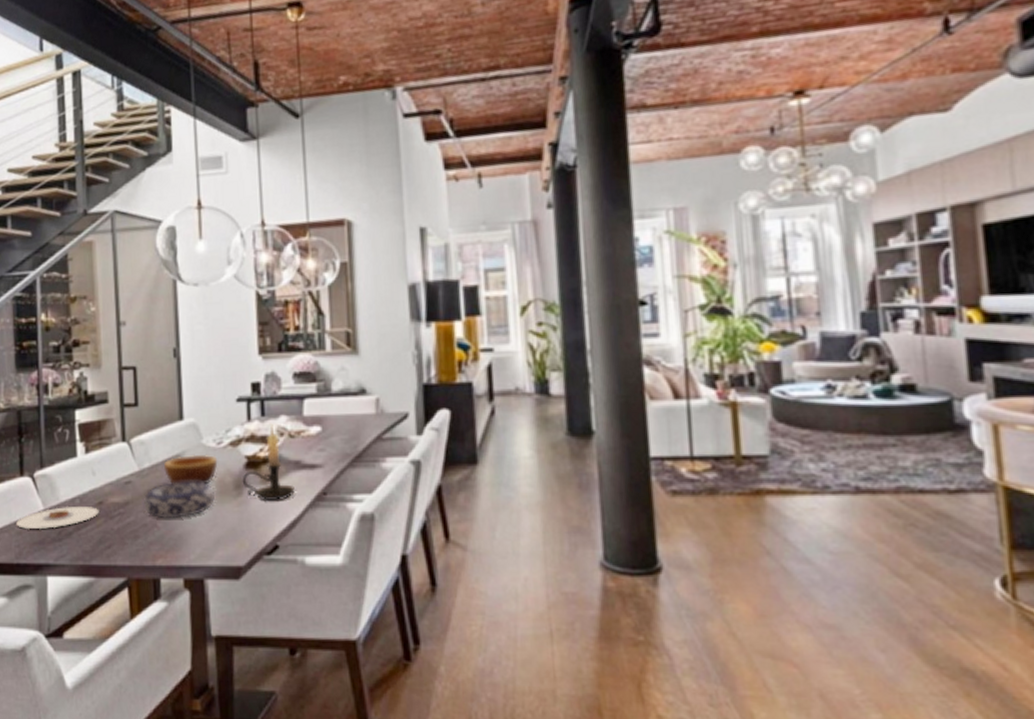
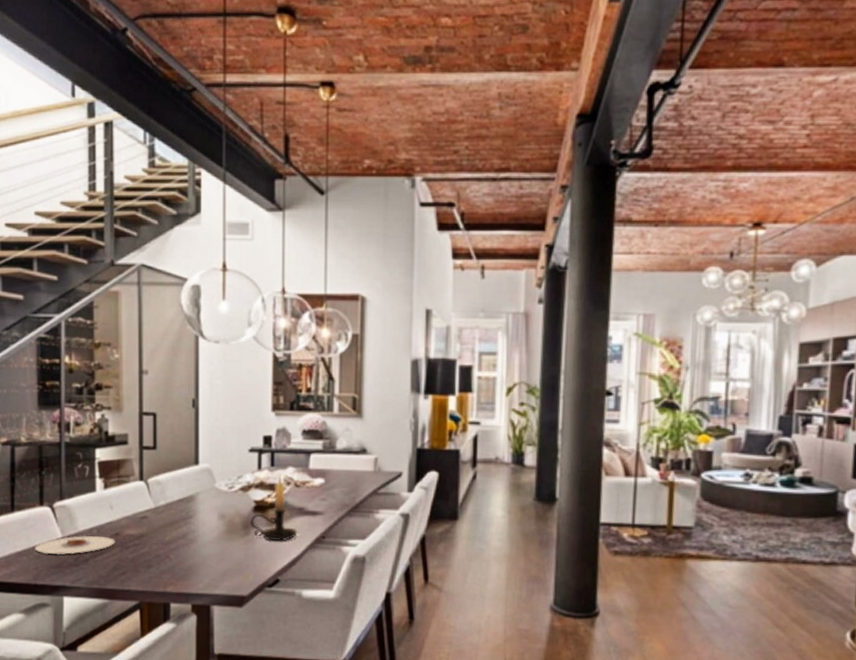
decorative bowl: present [143,482,214,518] -> none [157,520,224,551]
bowl: present [163,454,218,485] -> none [177,496,229,524]

